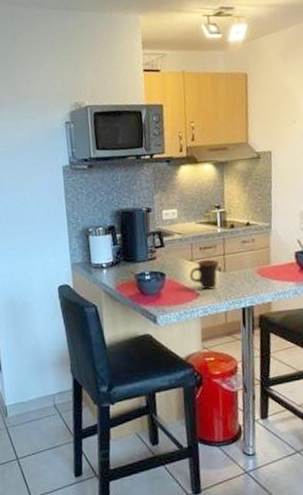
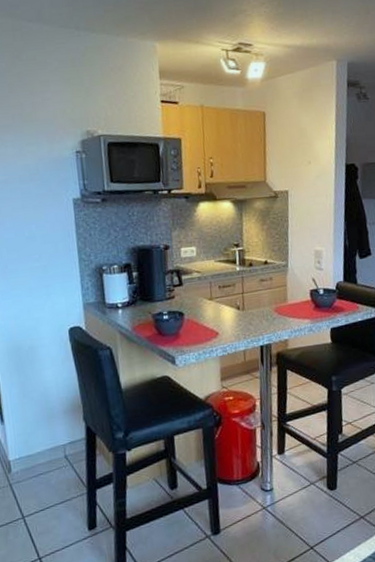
mug: present [189,259,220,290] -> none [208,298,239,329]

